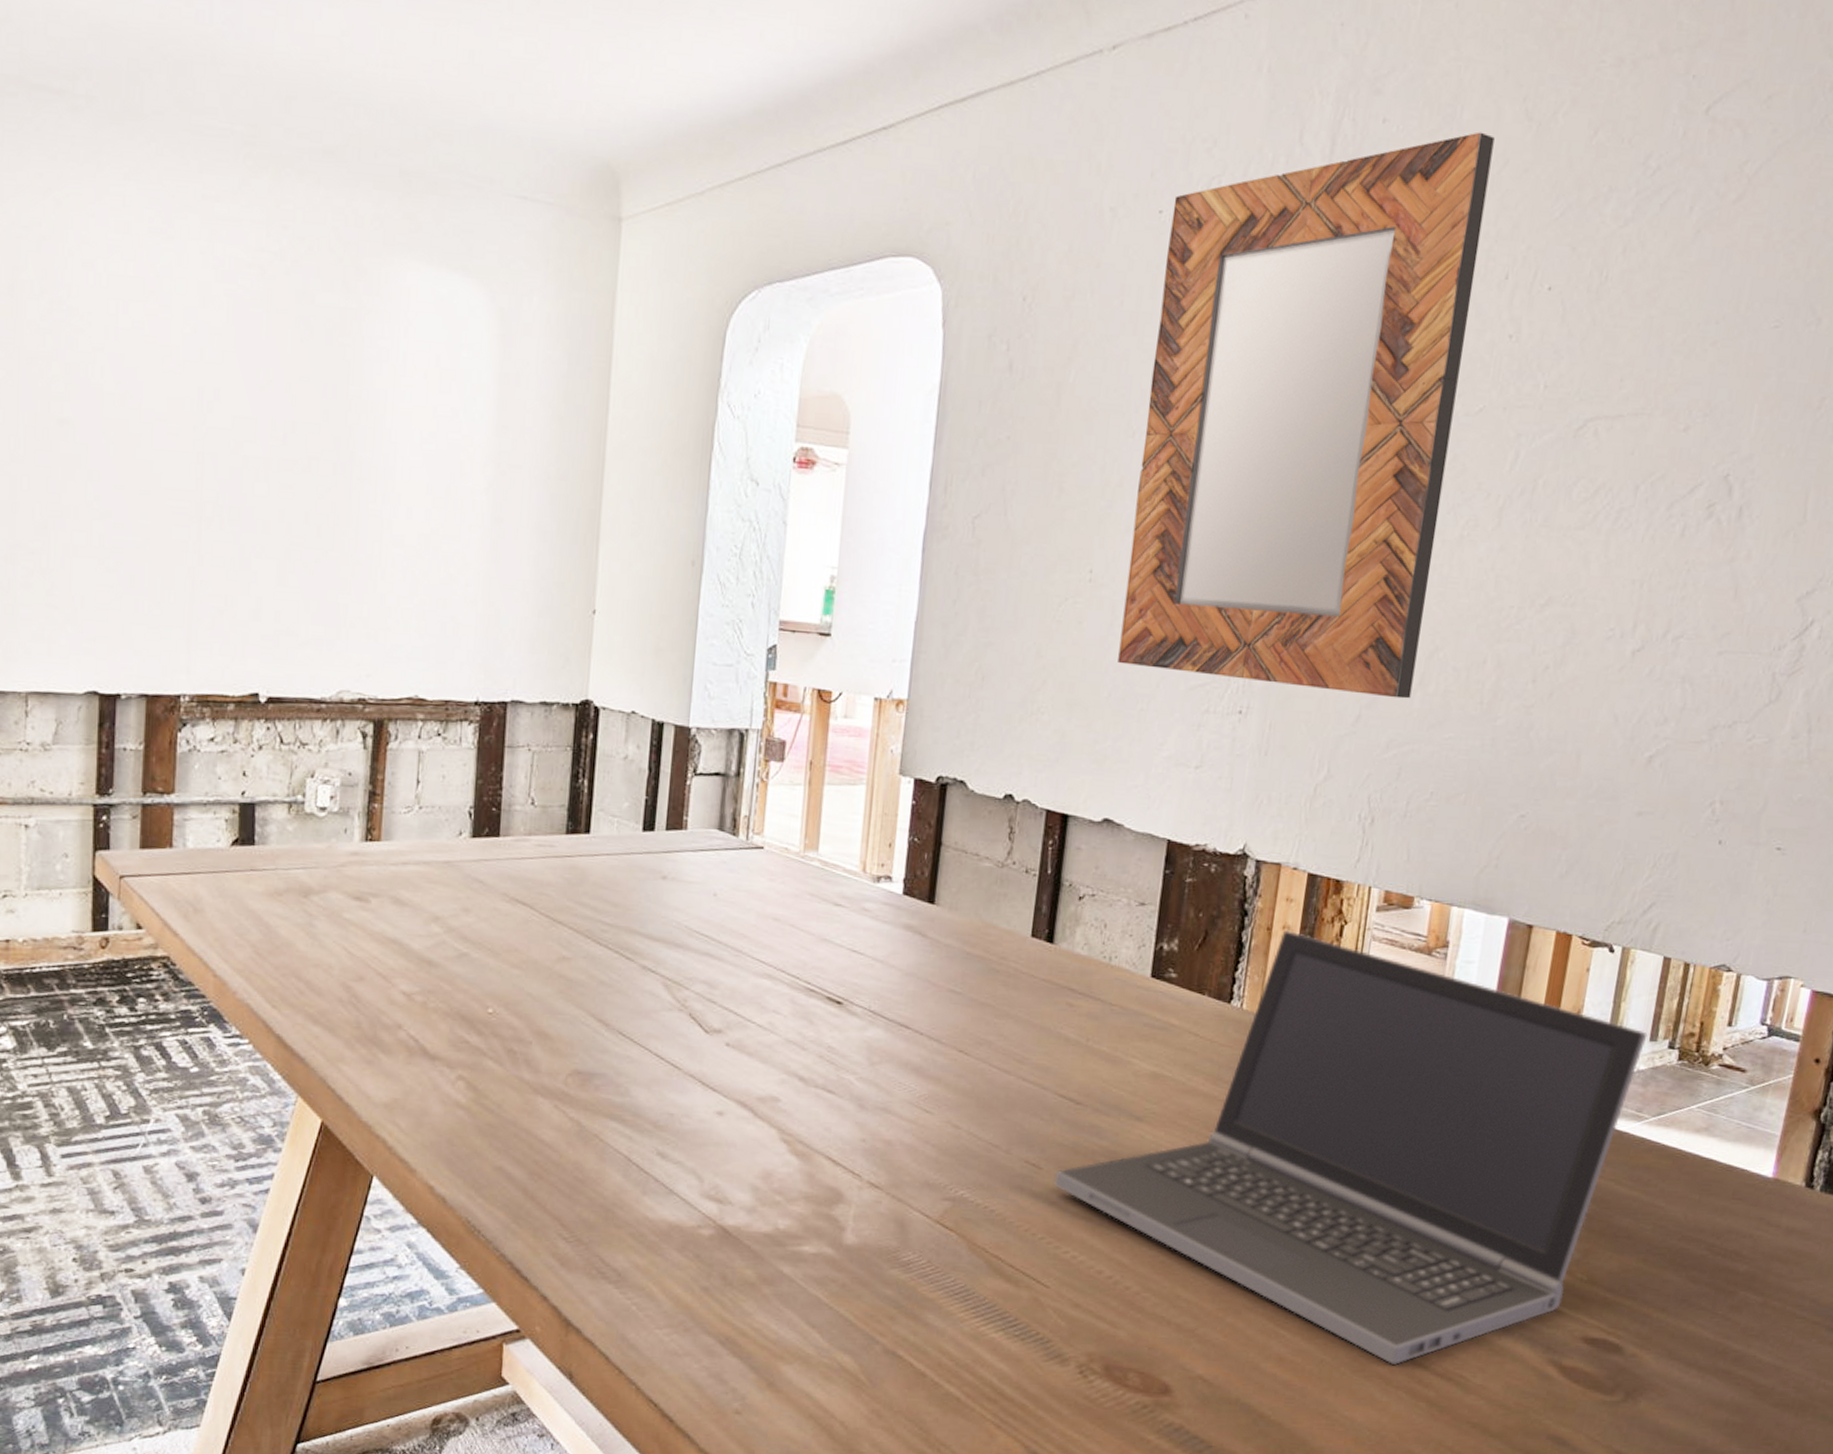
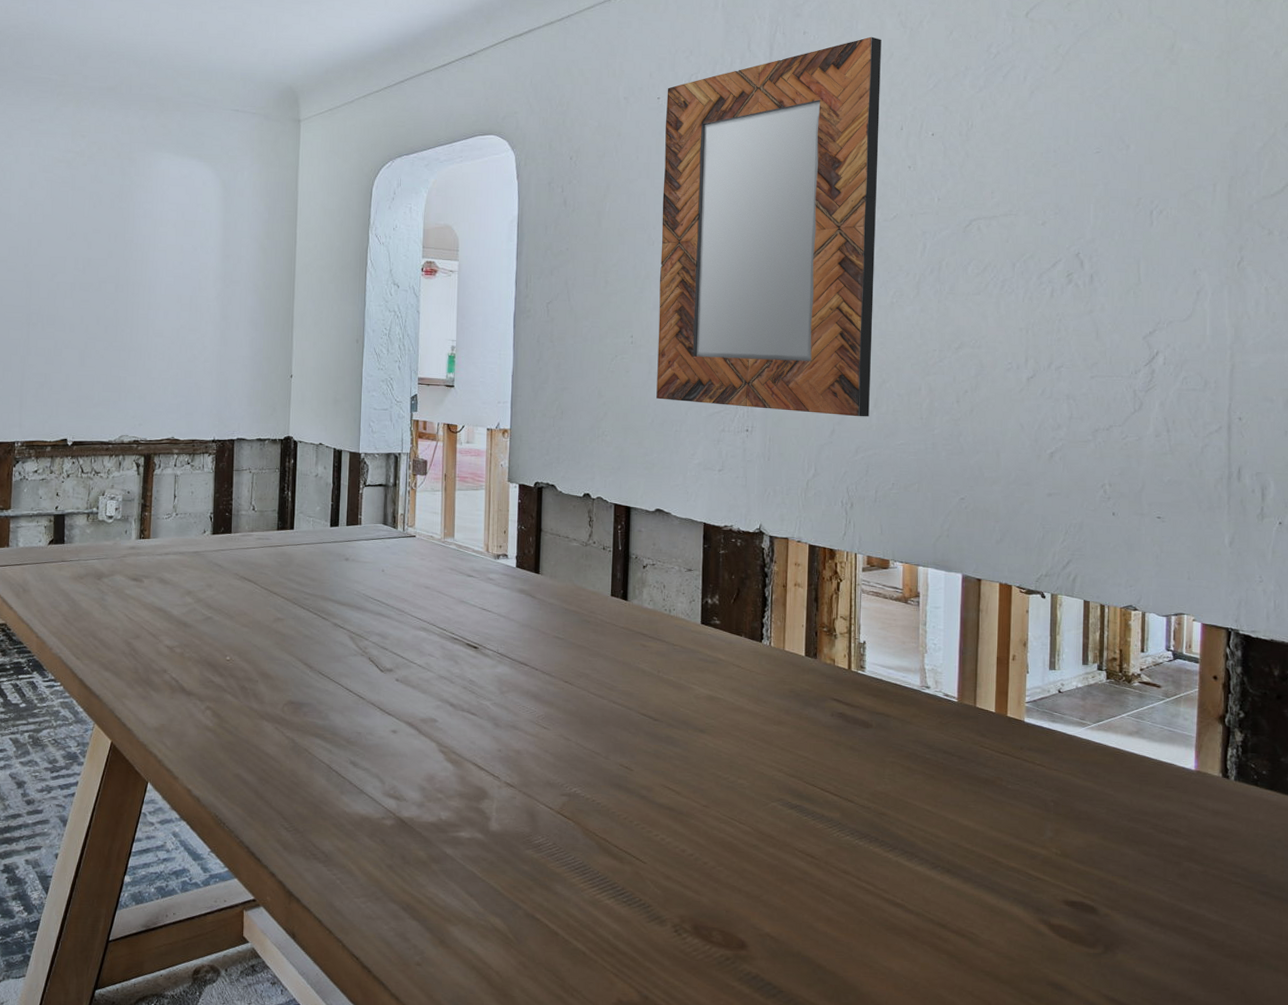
laptop computer: present [1054,930,1648,1365] -> none [643,587,1080,924]

